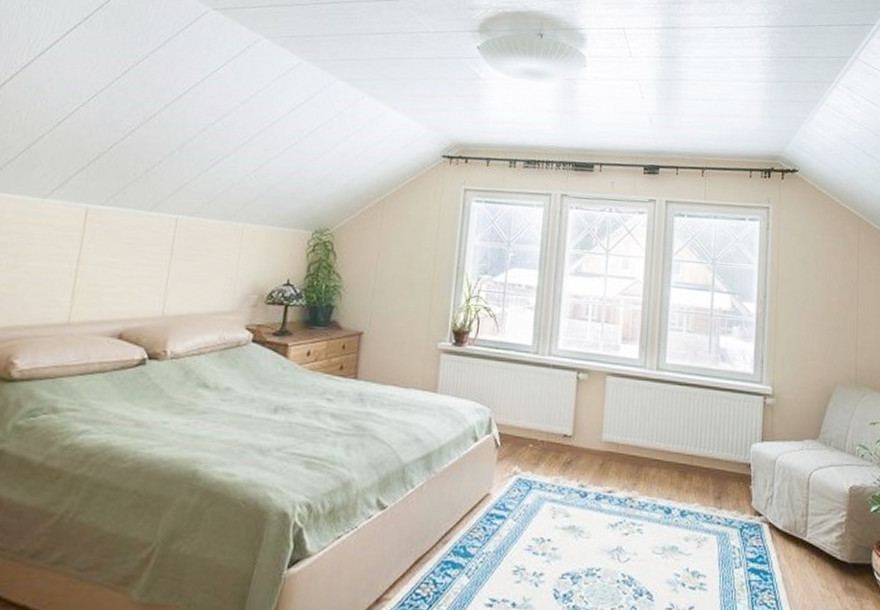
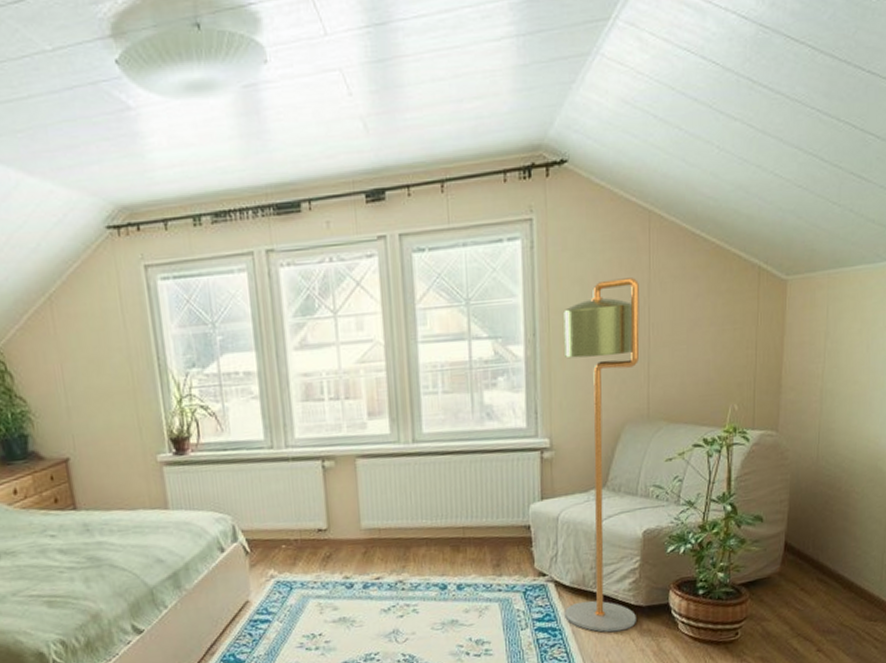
floor lamp: none [776,263,850,586] -> present [563,277,640,633]

